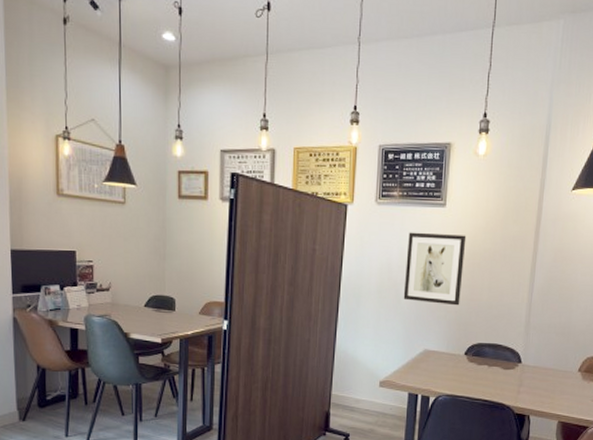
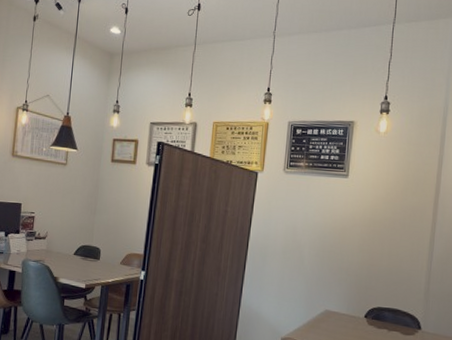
wall art: present [403,232,467,306] -> none [306,199,368,270]

